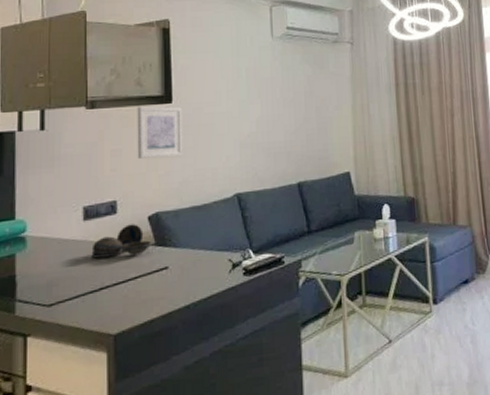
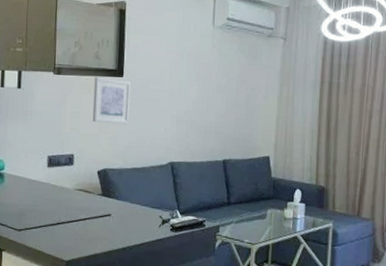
decorative bowl: present [91,224,151,259] -> none [52,175,99,201]

